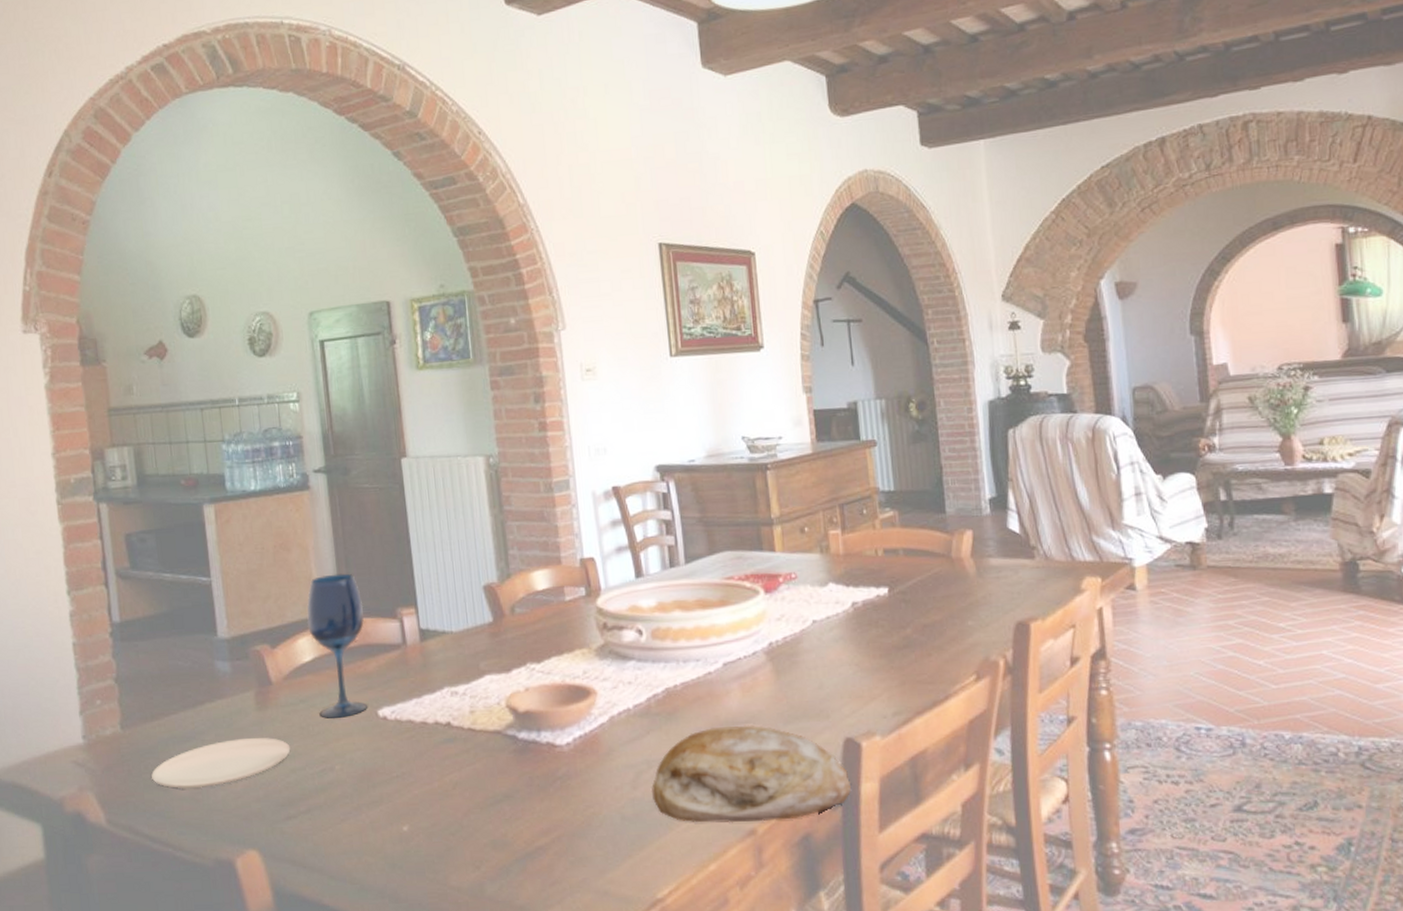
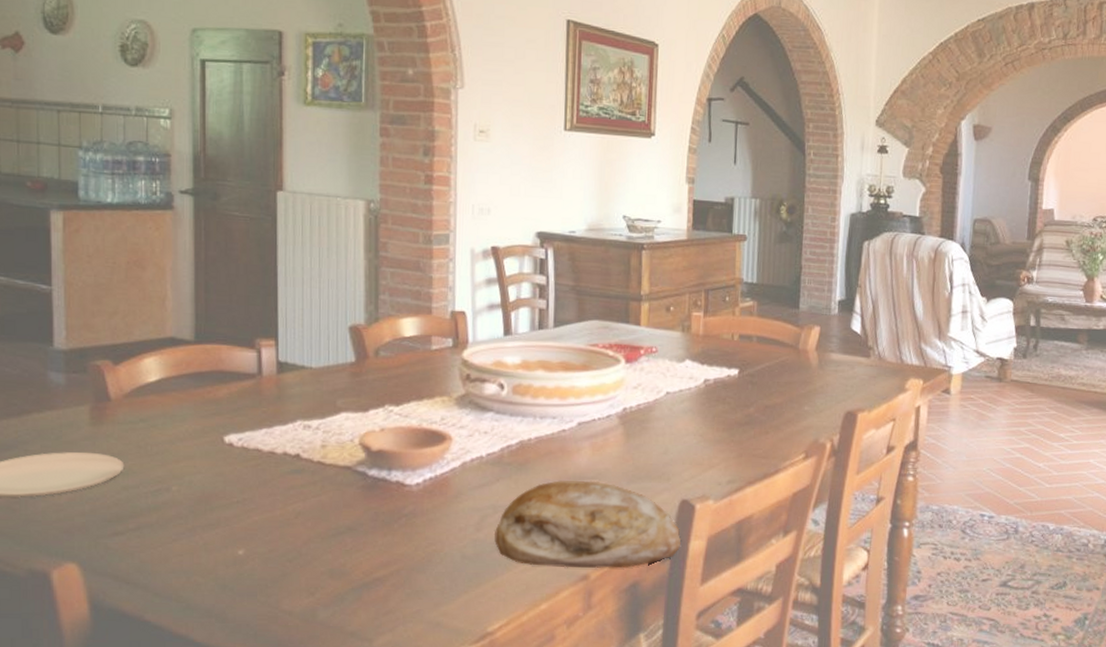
wineglass: present [306,573,368,719] -> none [156,297,220,441]

